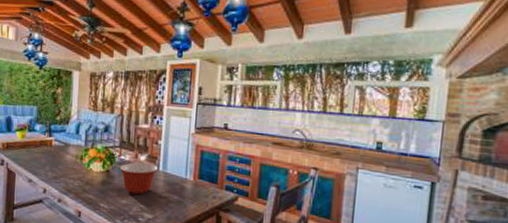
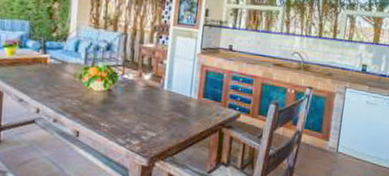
mixing bowl: present [119,162,158,195] -> none [122,81,163,113]

